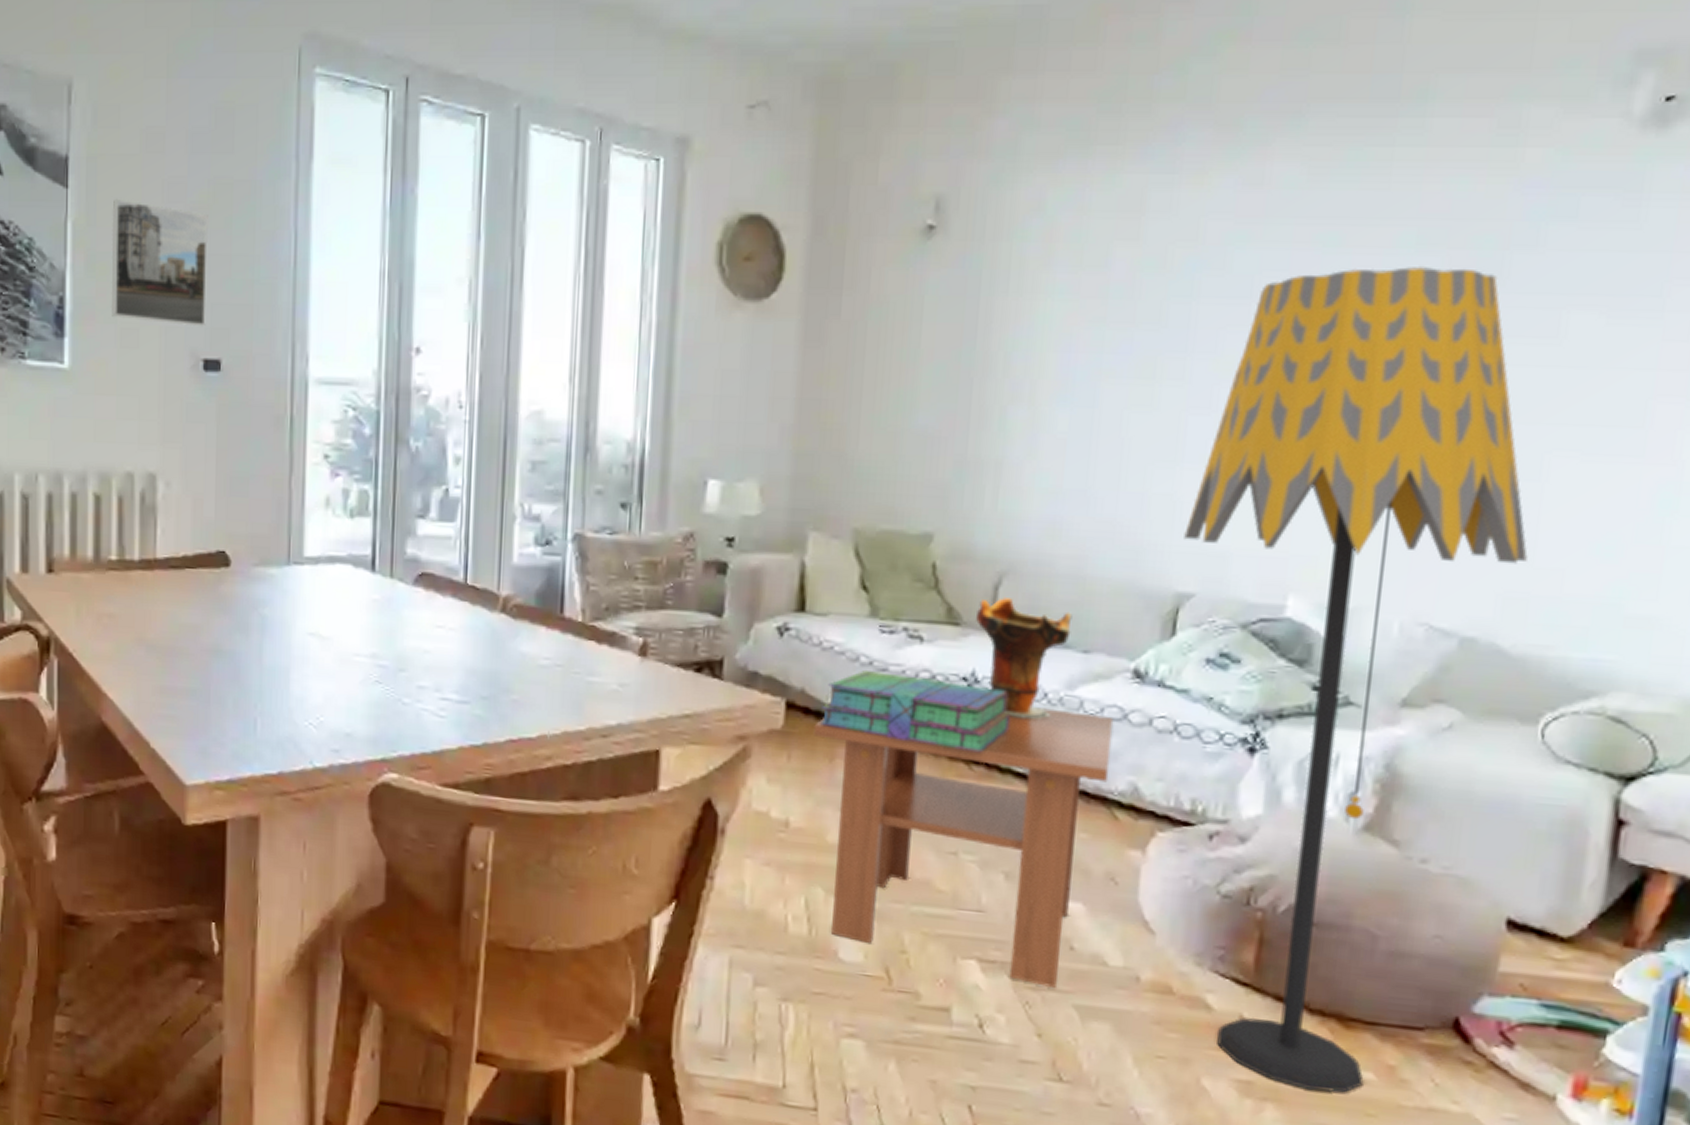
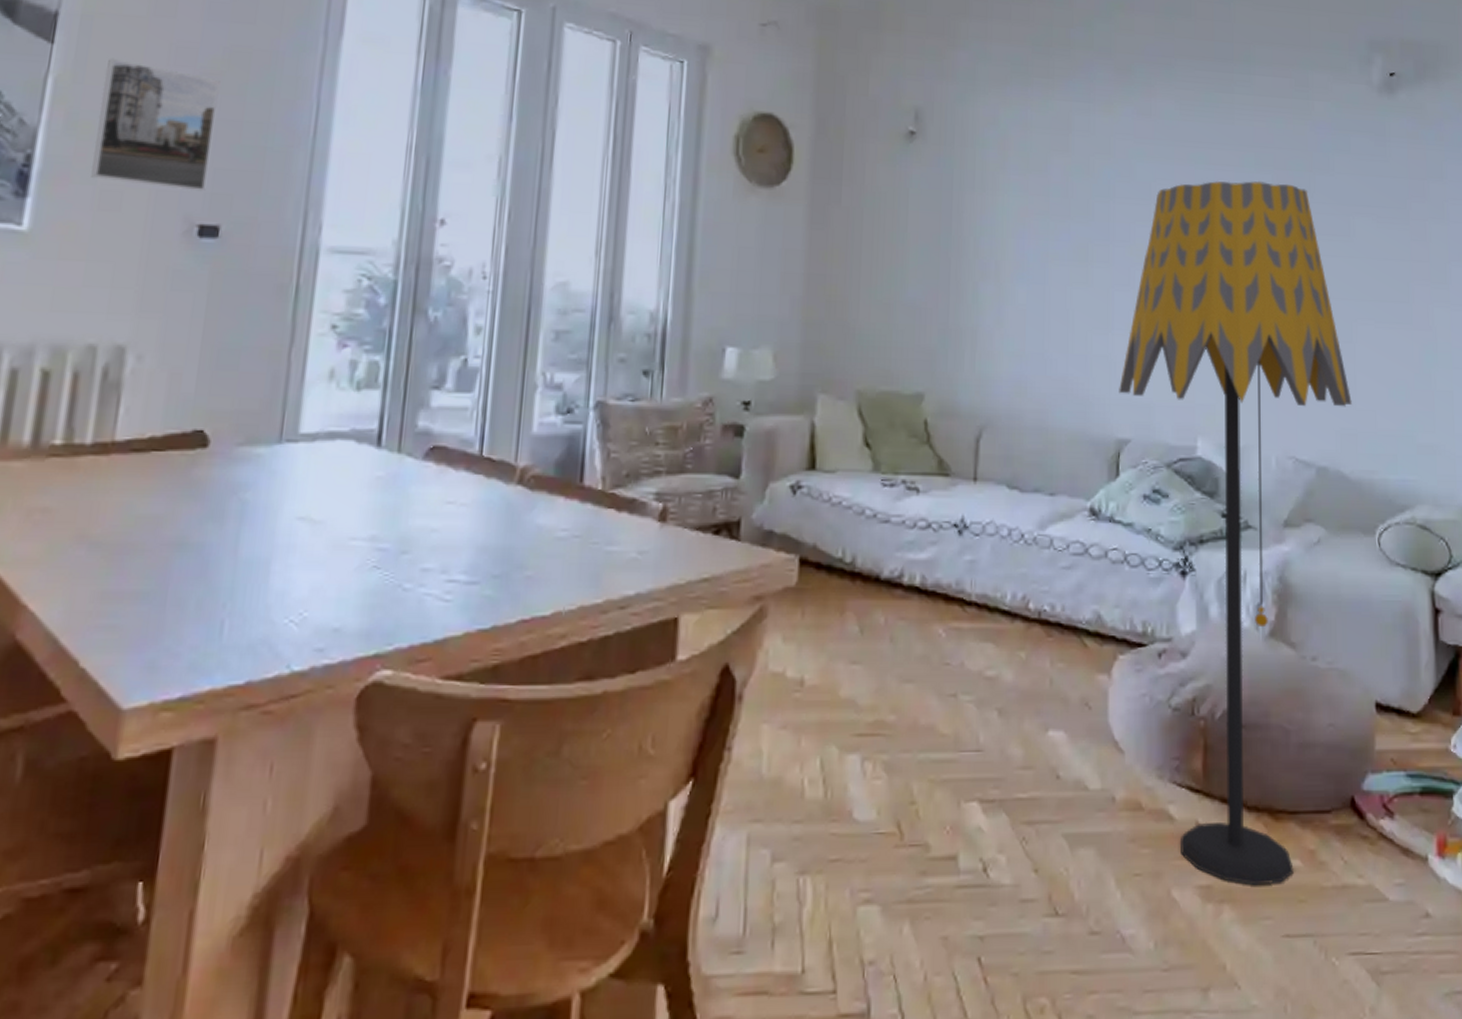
coffee table: present [813,707,1114,989] -> none [825,548,1078,821]
stack of books: present [820,670,1010,753] -> none [831,523,994,595]
decorative vase: present [976,596,1073,719] -> none [963,448,1040,558]

